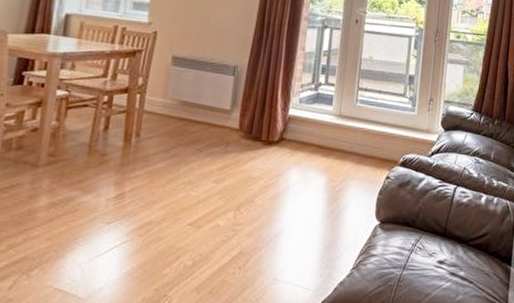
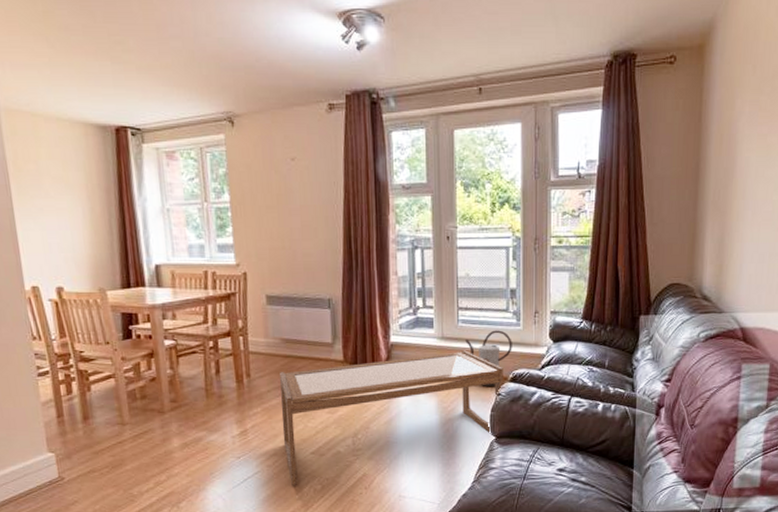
coffee table: none [160,130,395,260] -> present [280,350,503,486]
watering can: none [361,113,406,170] -> present [465,330,512,387]

